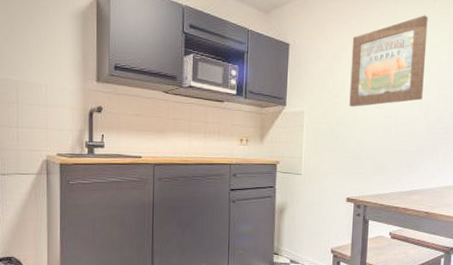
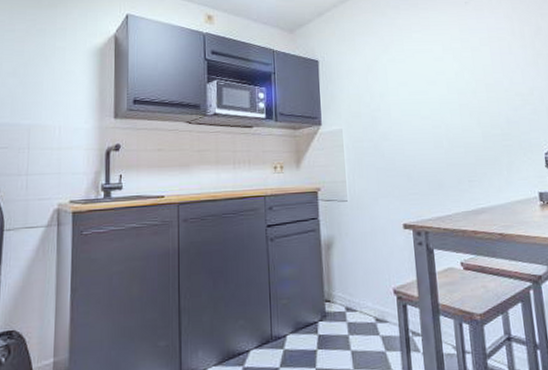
wall art: present [349,15,428,107] -> none [385,19,472,120]

